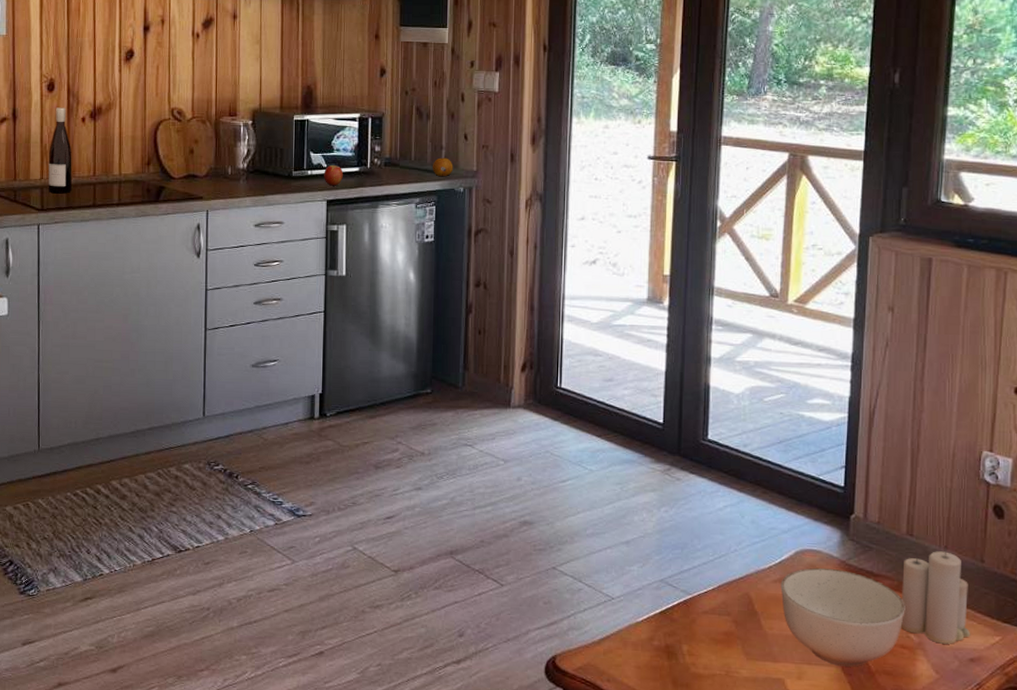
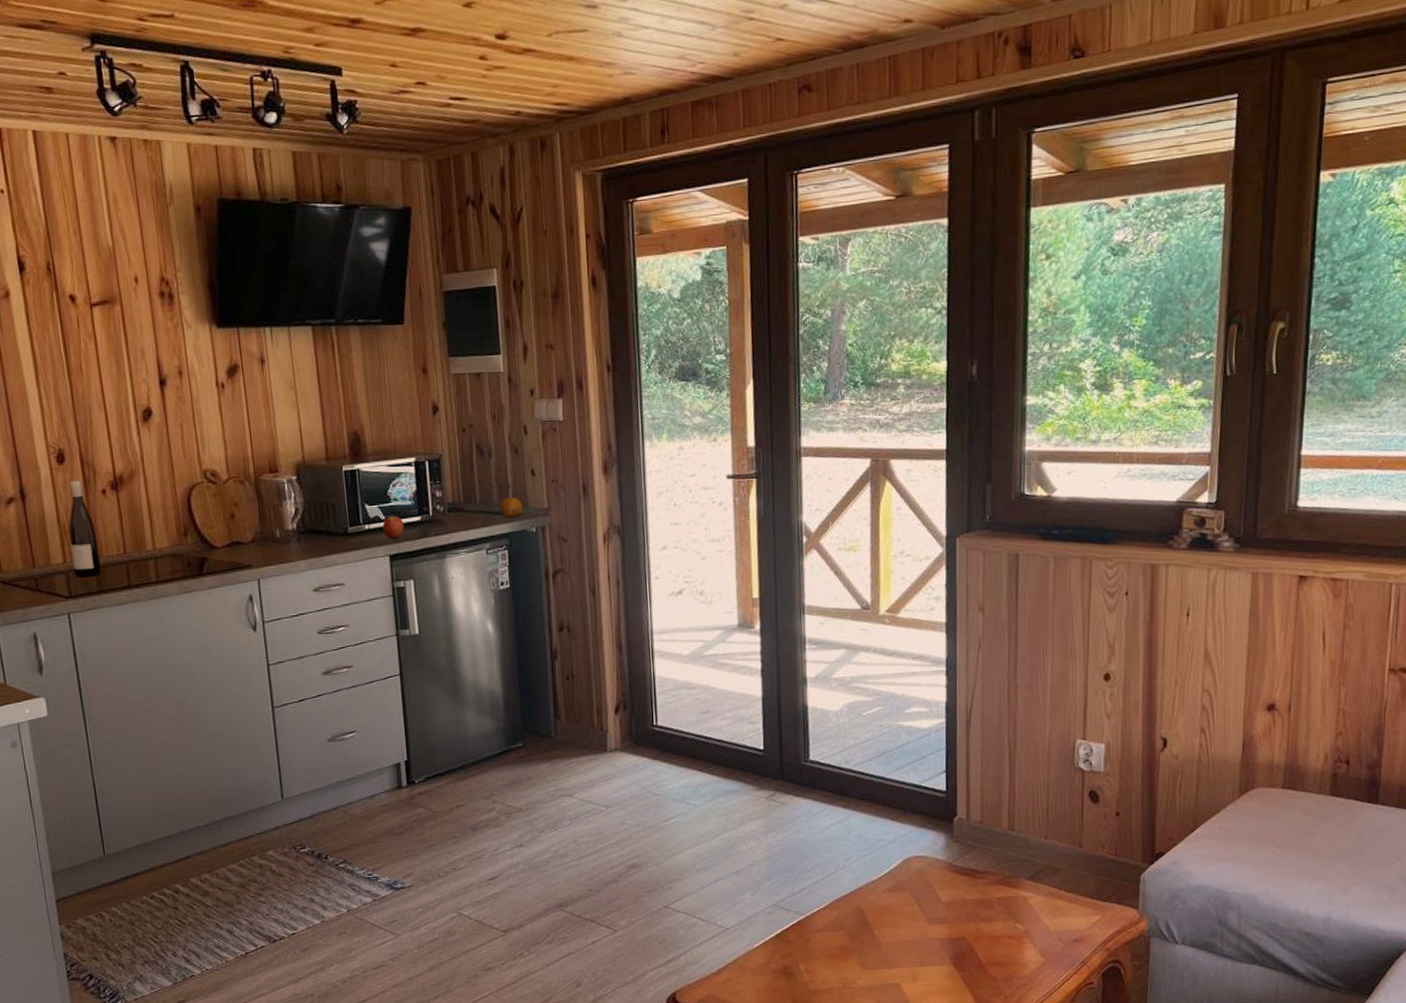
bowl: present [780,567,906,667] -> none [890,871,1011,964]
candle: present [901,547,971,644] -> none [1006,837,1074,929]

